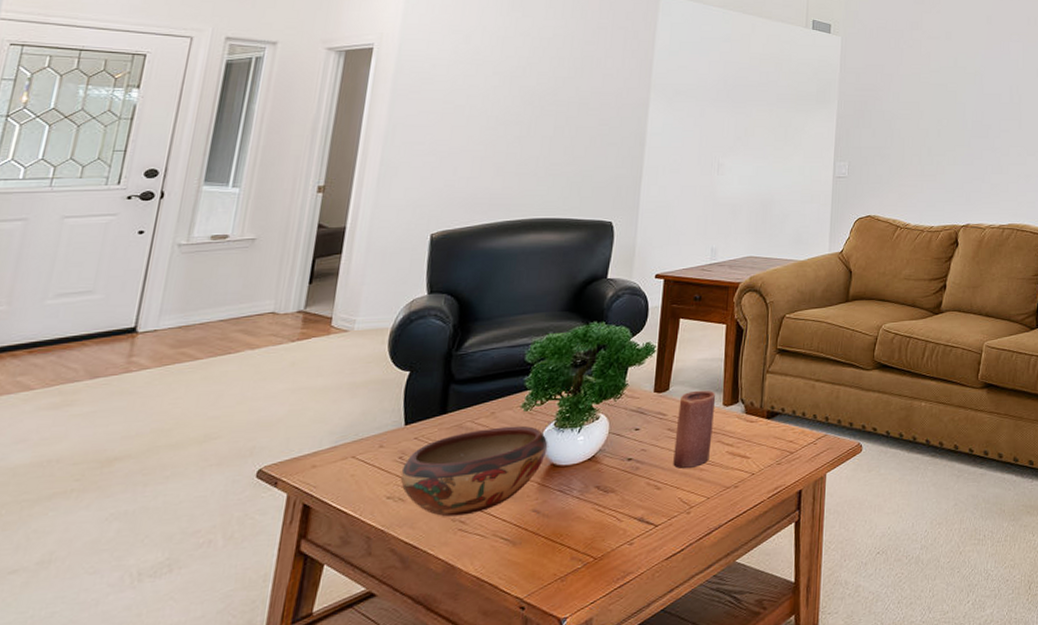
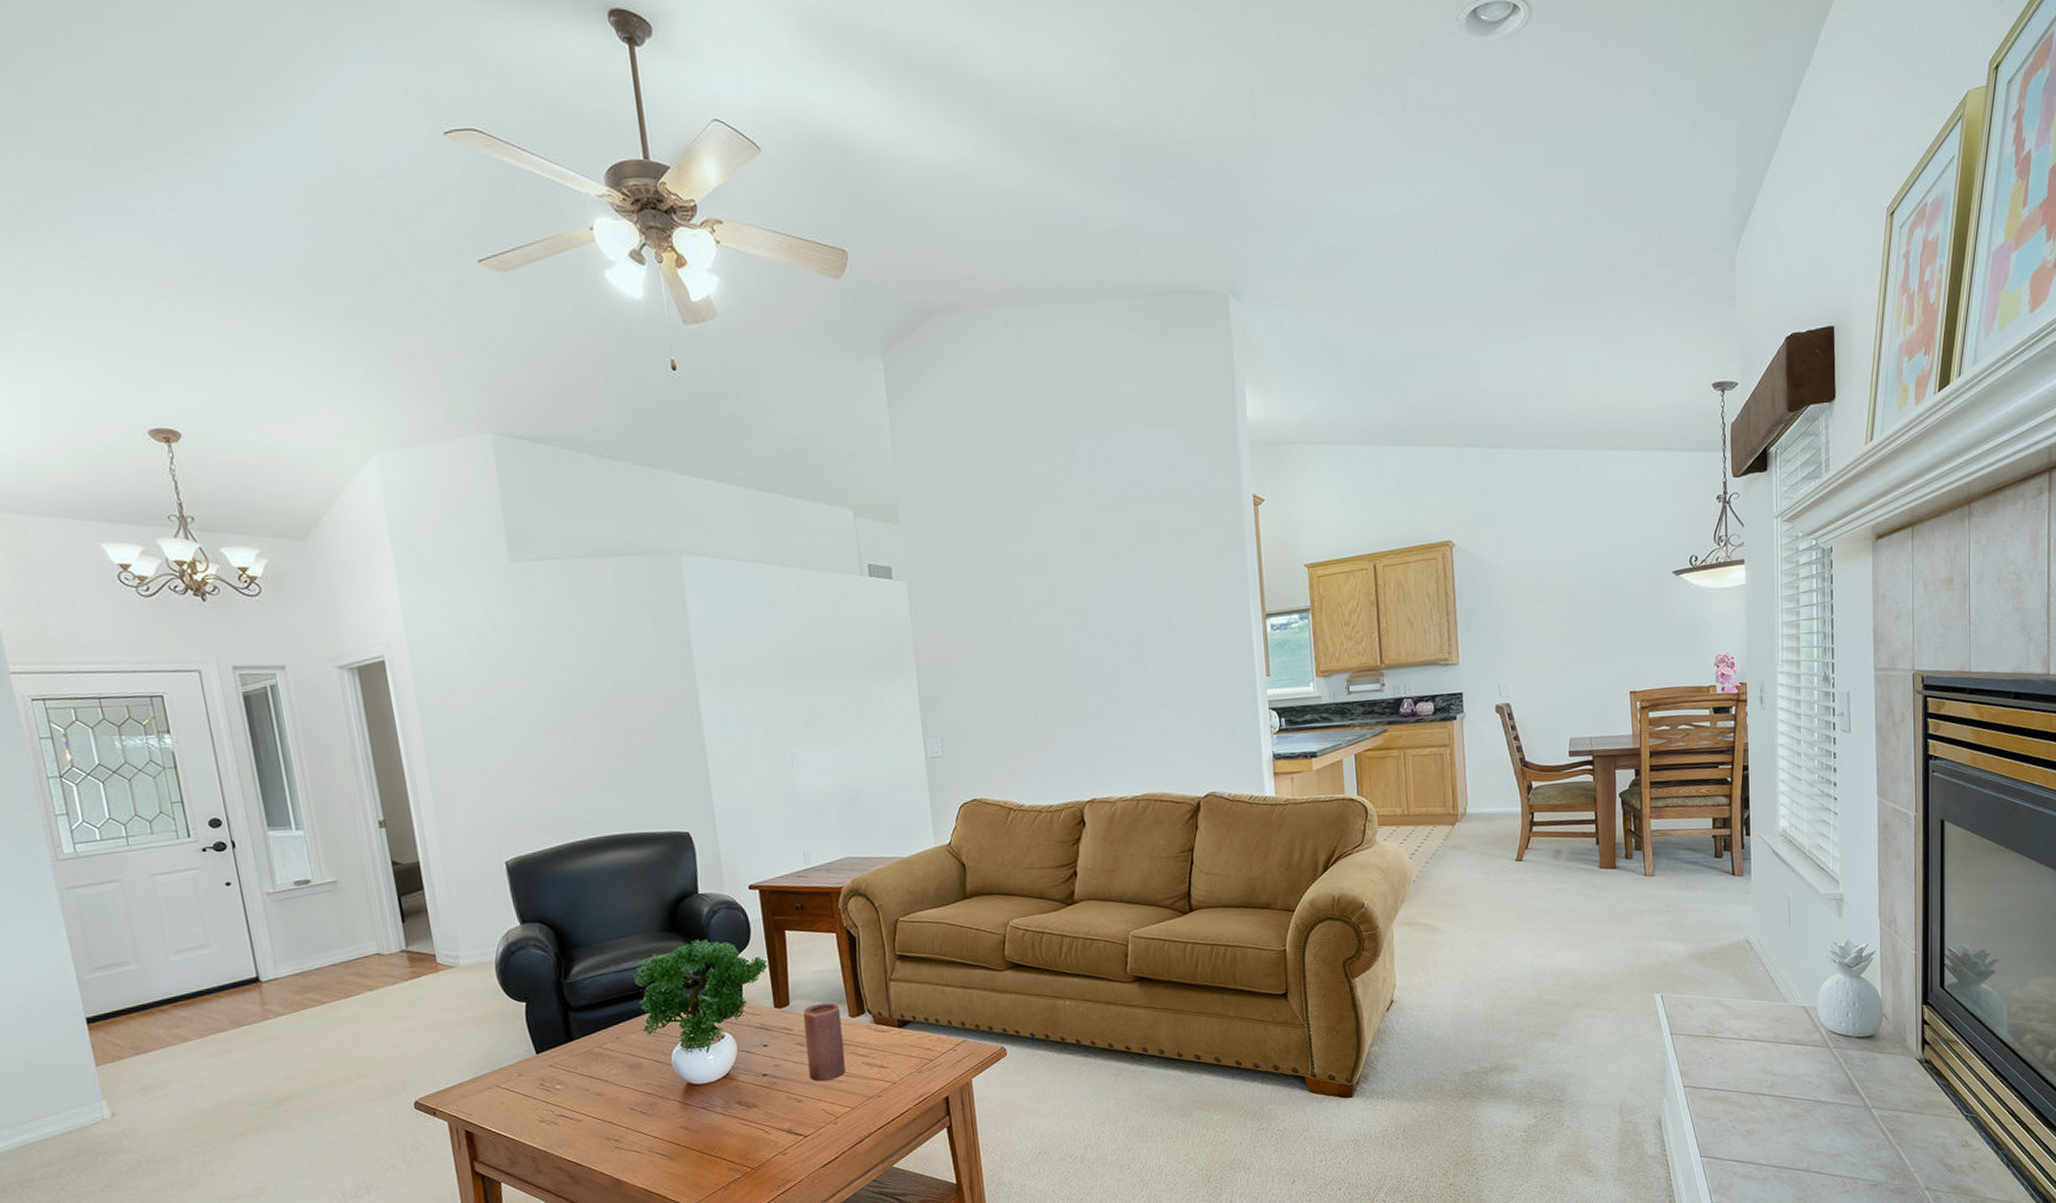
decorative bowl: present [400,425,548,517] -> none [545,1048,681,1137]

